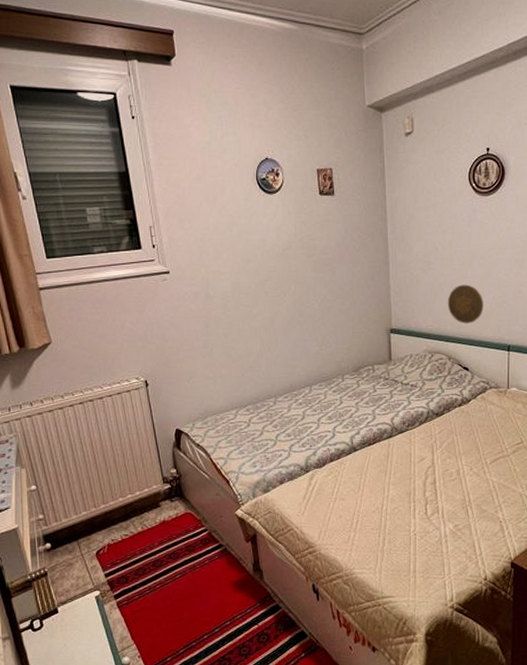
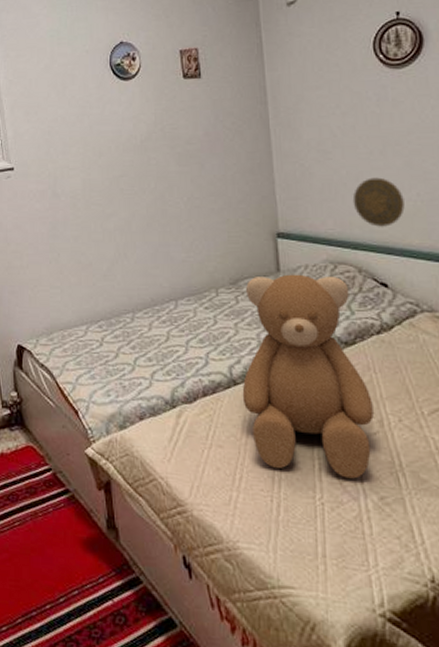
teddy bear: none [360,362,453,514] -> present [242,274,374,479]

